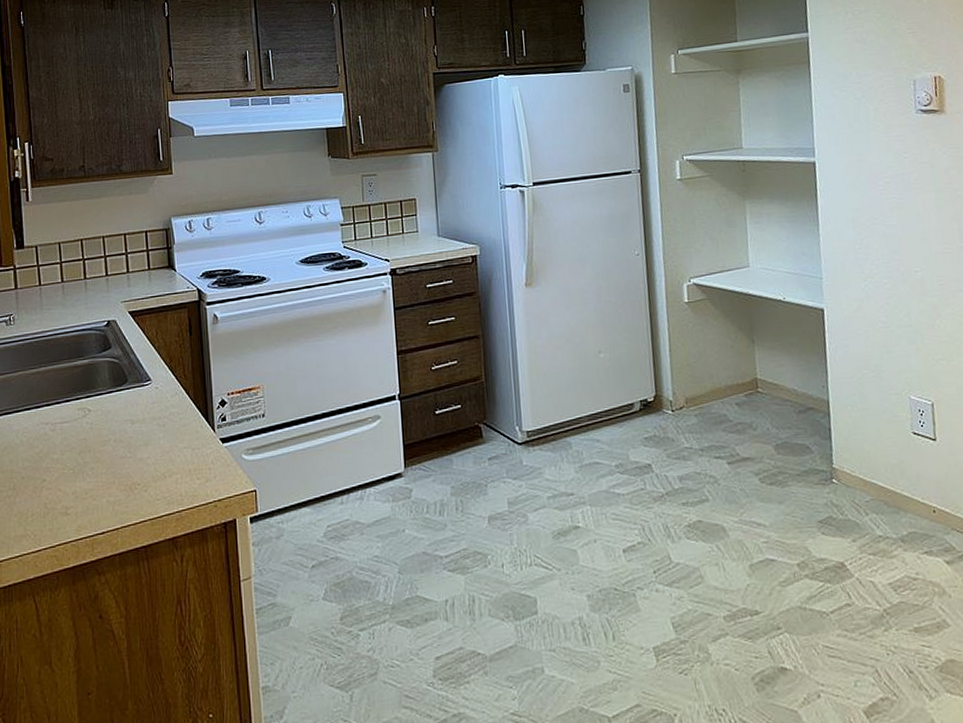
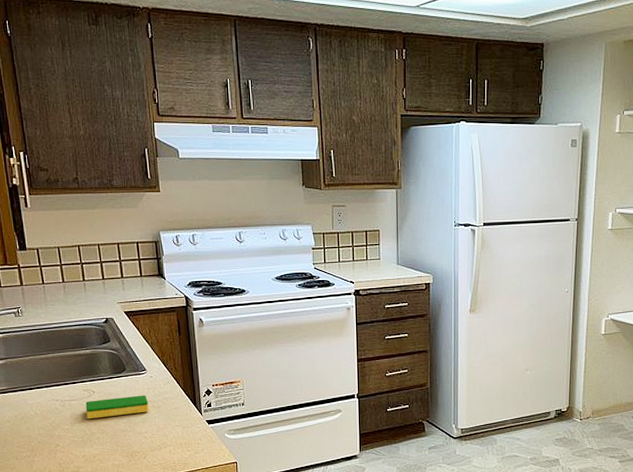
dish sponge: none [79,411,153,445] -> present [85,395,149,419]

